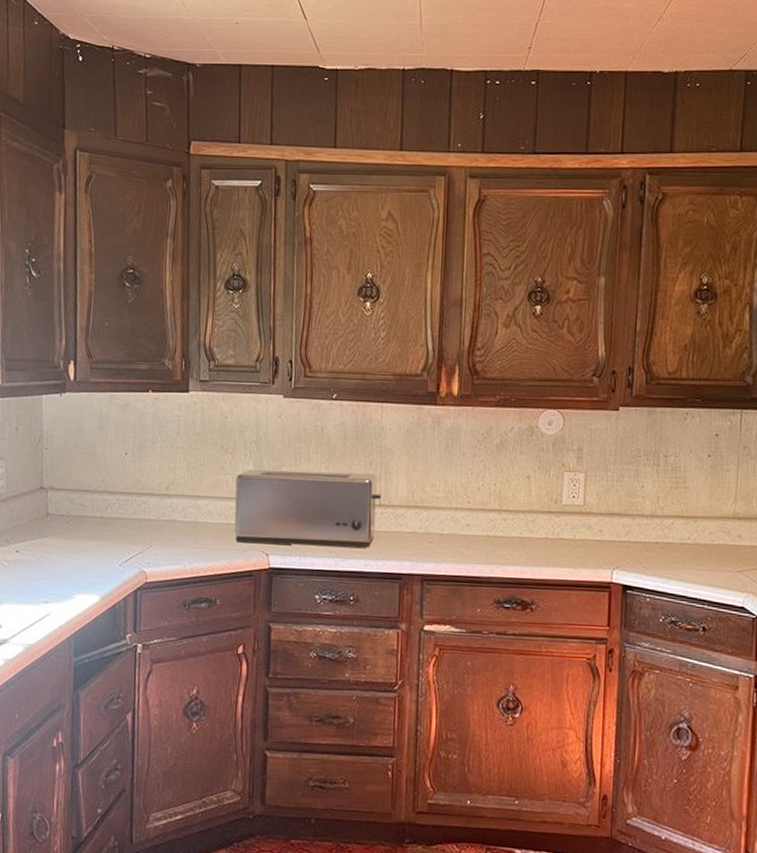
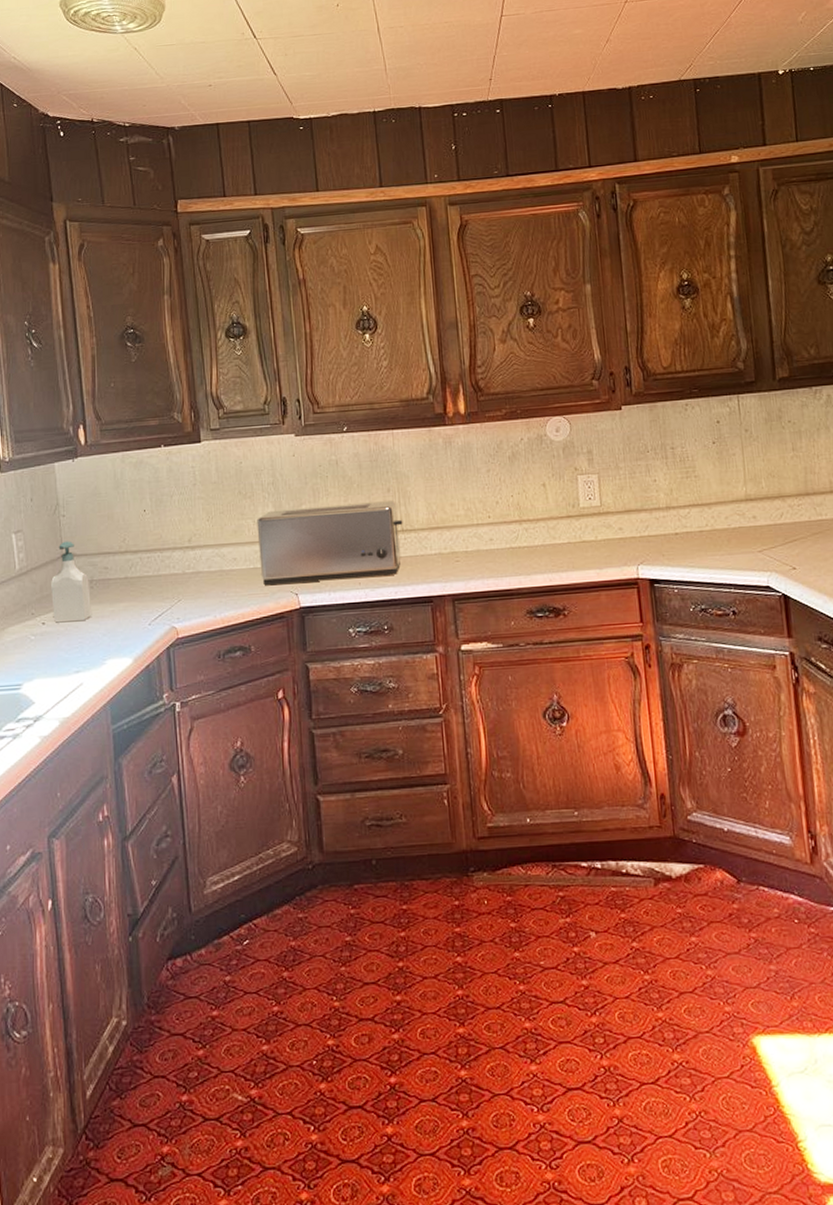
soap bottle: none [27,473,66,554] -> present [51,541,92,623]

